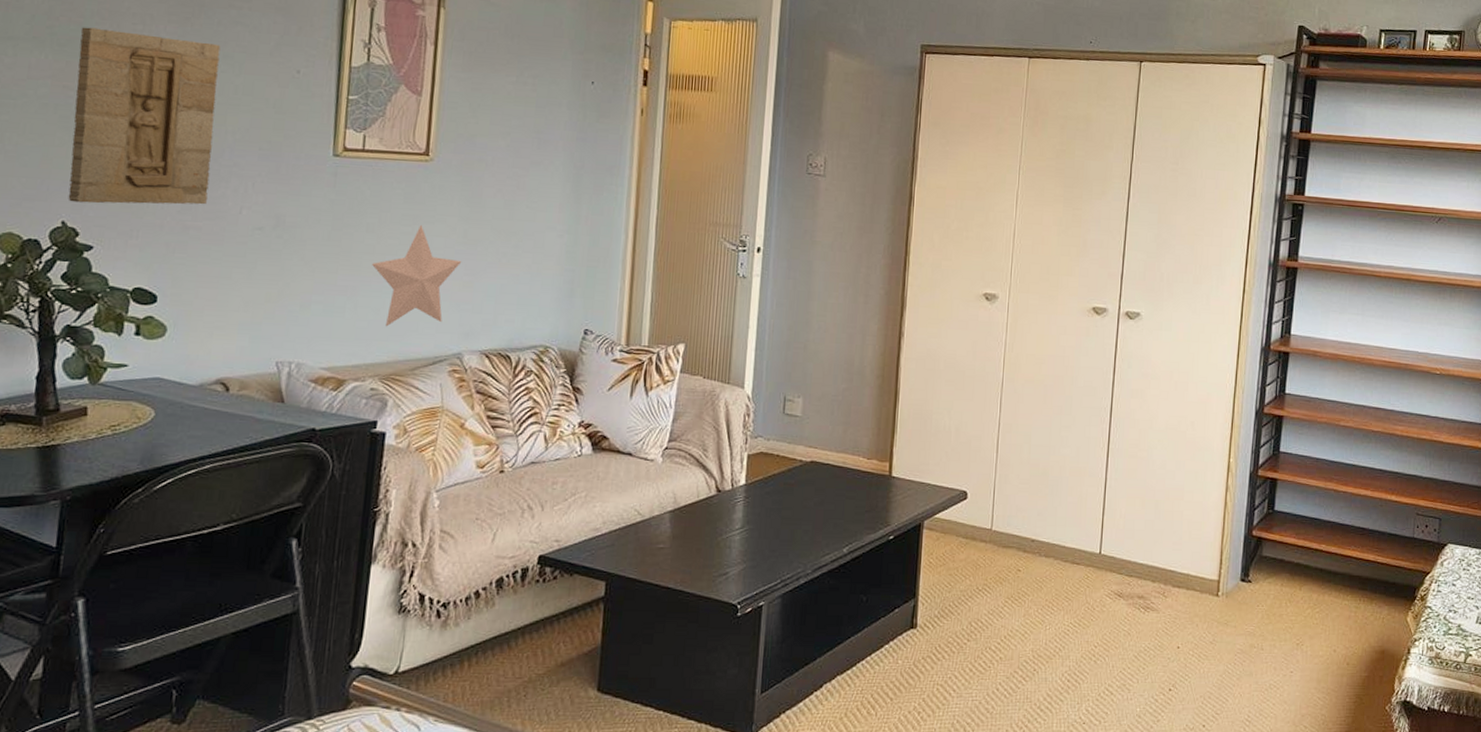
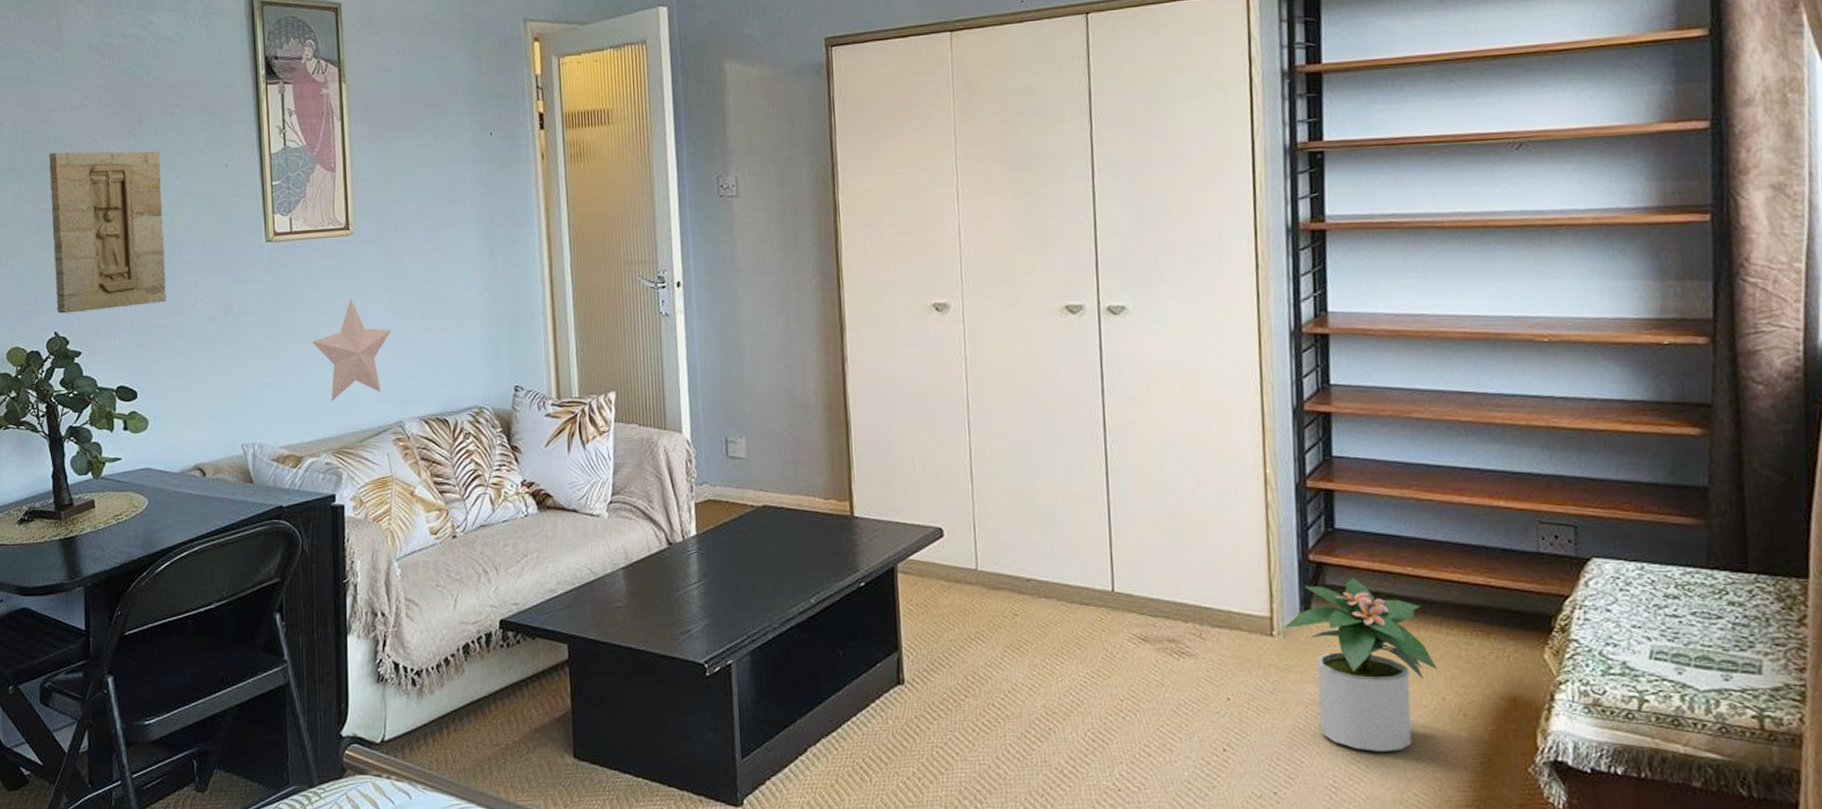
potted plant: none [1227,551,1333,692] -> present [1283,578,1437,751]

